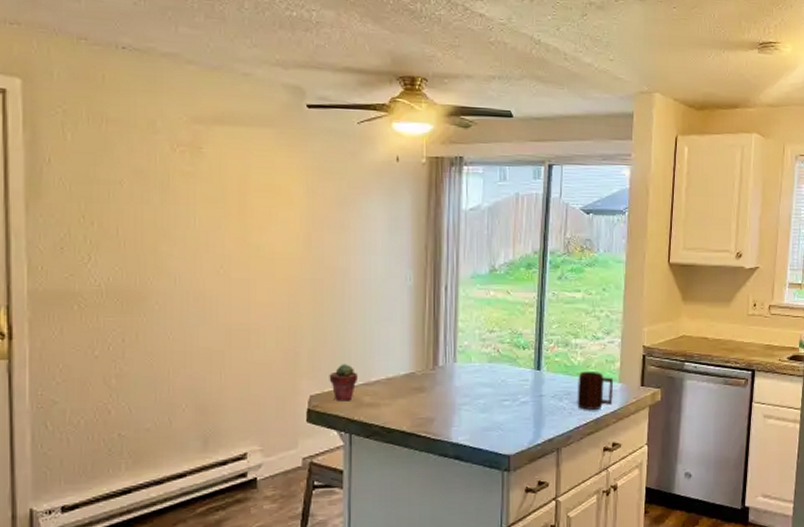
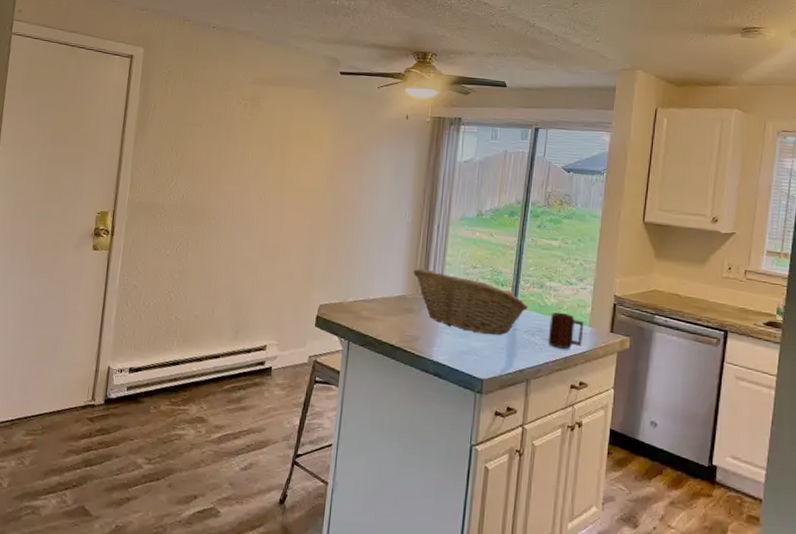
potted succulent: present [329,364,359,402] -> none [336,281,360,313]
fruit basket: none [421,339,554,406] -> present [413,268,529,335]

